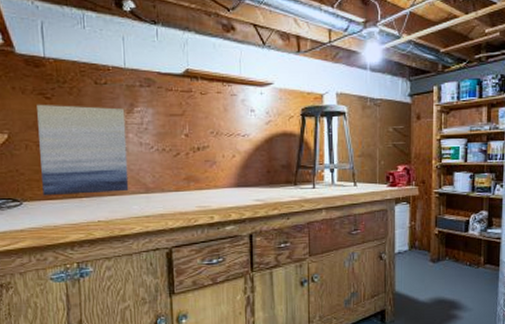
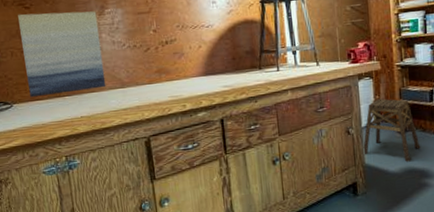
stool: none [393,225,452,292] -> present [362,98,421,162]

